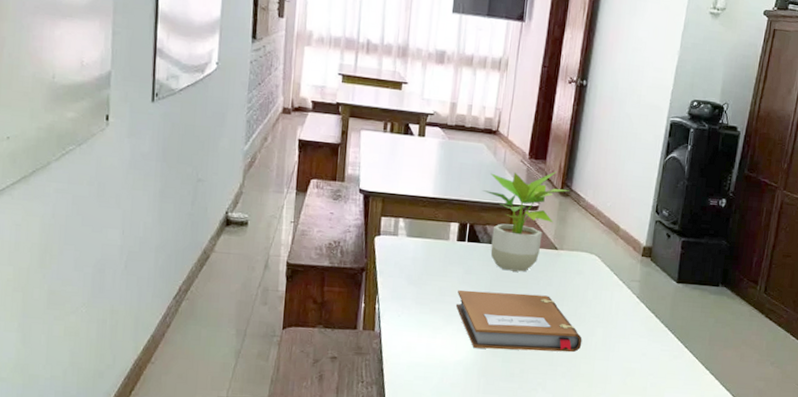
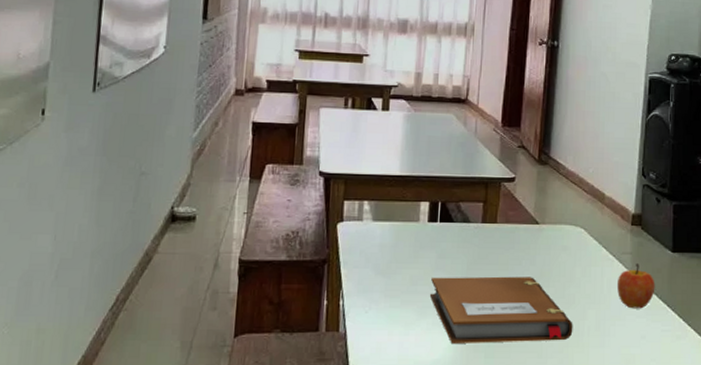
potted plant: present [483,171,569,272] -> none [454,138,547,252]
apple: none [624,290,659,330] -> present [617,262,655,309]

